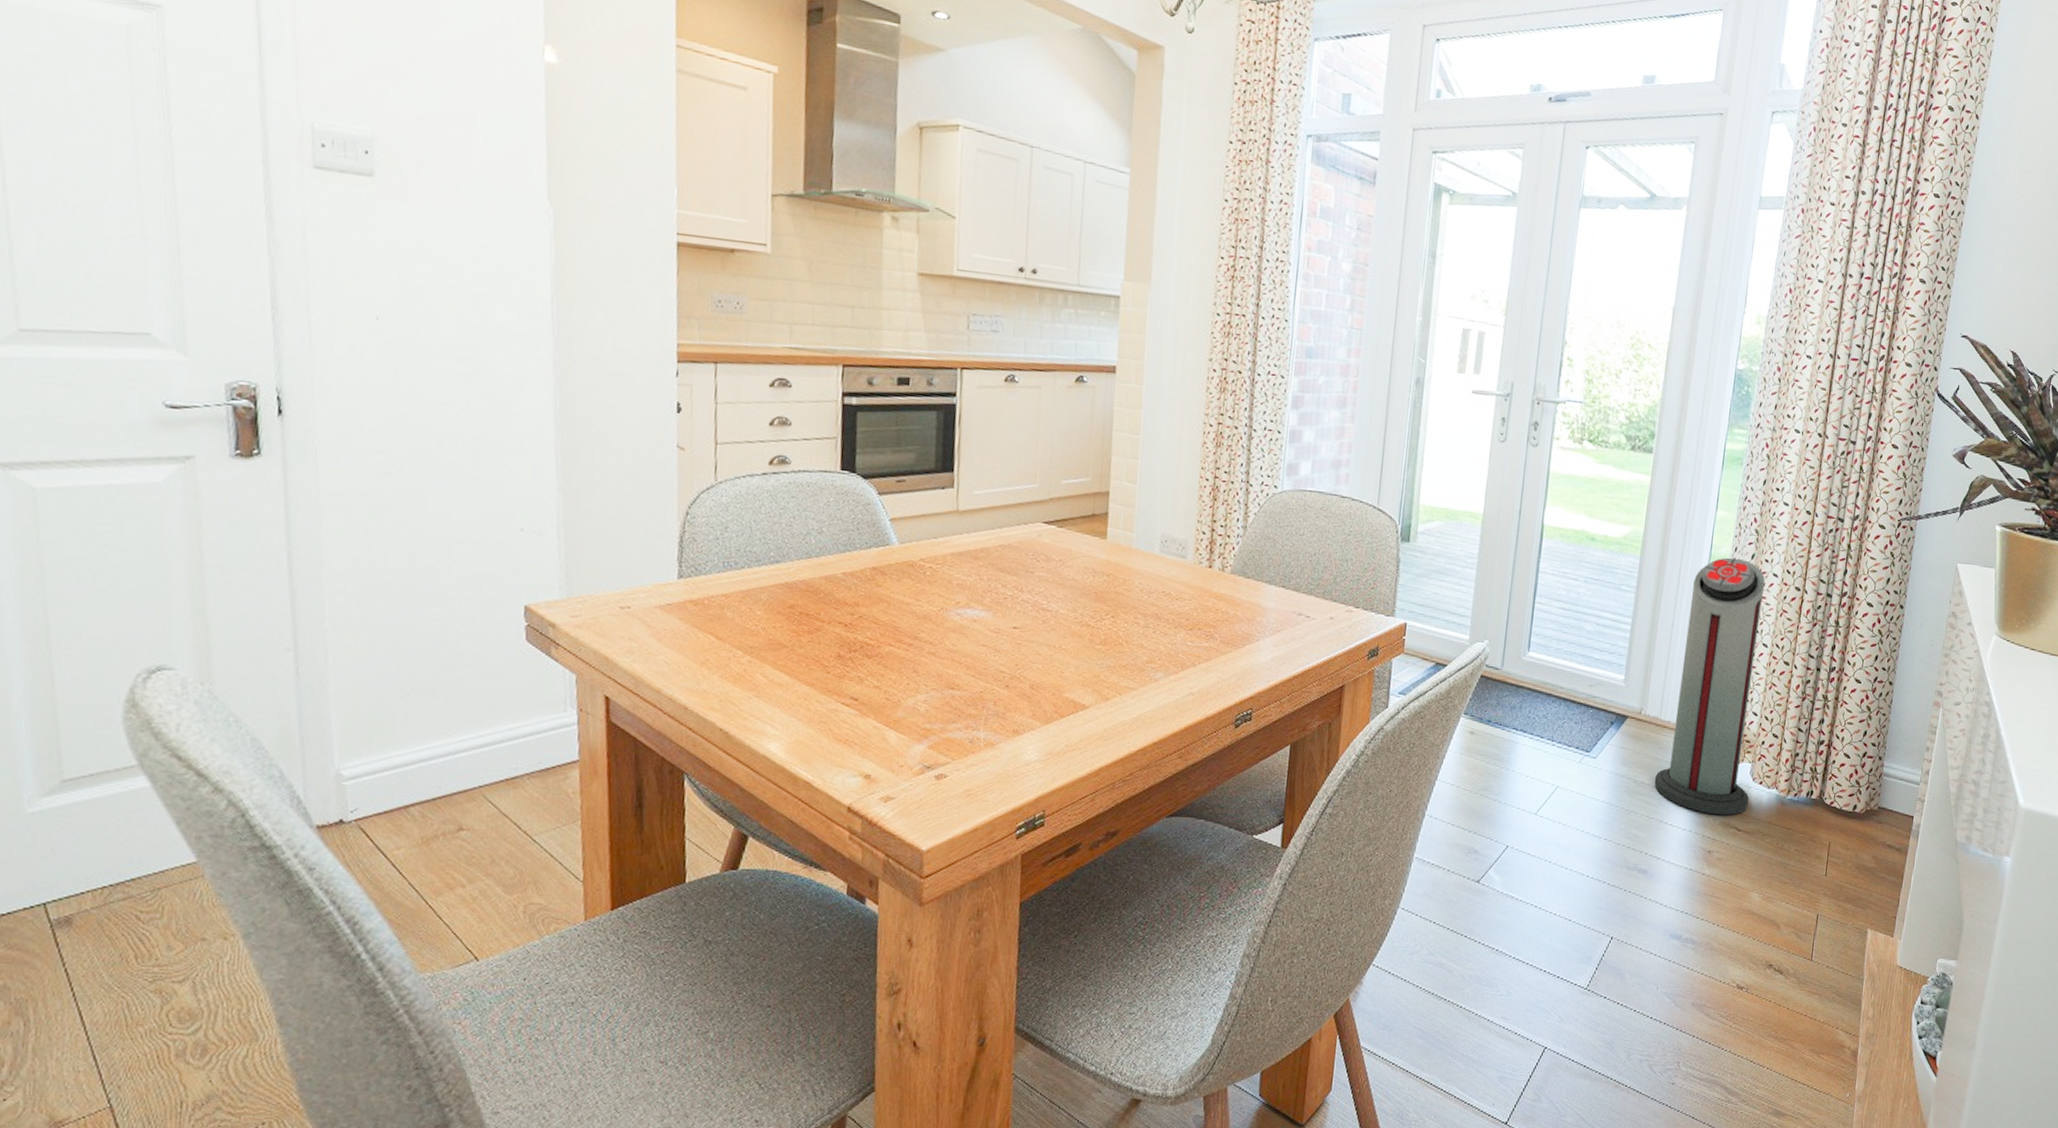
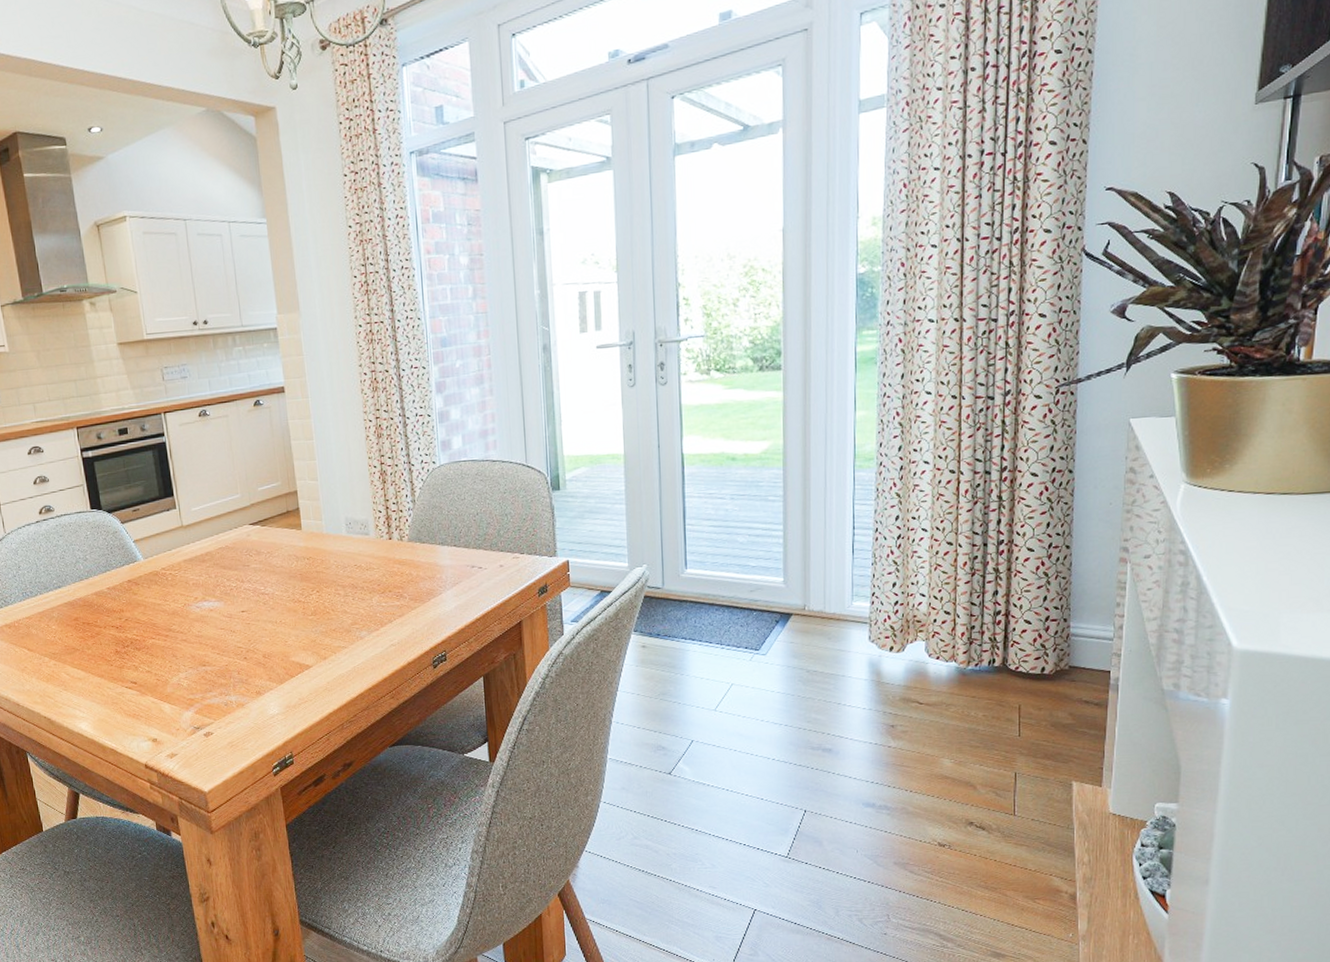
air purifier: present [1654,557,1765,816] -> none [827,452,928,693]

